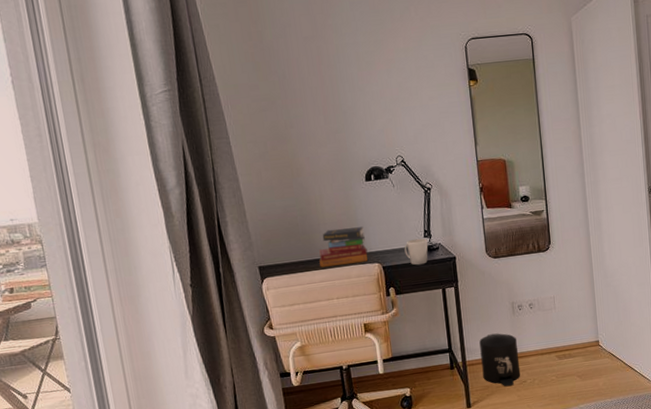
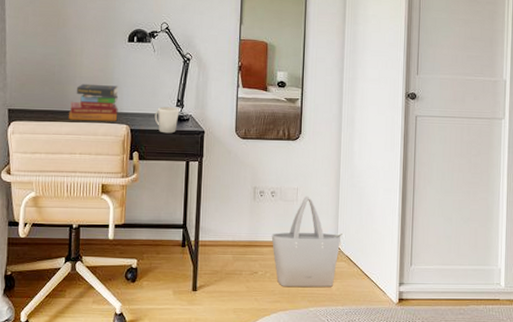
trash bin: present [479,333,521,386] -> none [214,216,254,274]
shopping bag: none [535,302,603,390] -> present [271,196,343,288]

